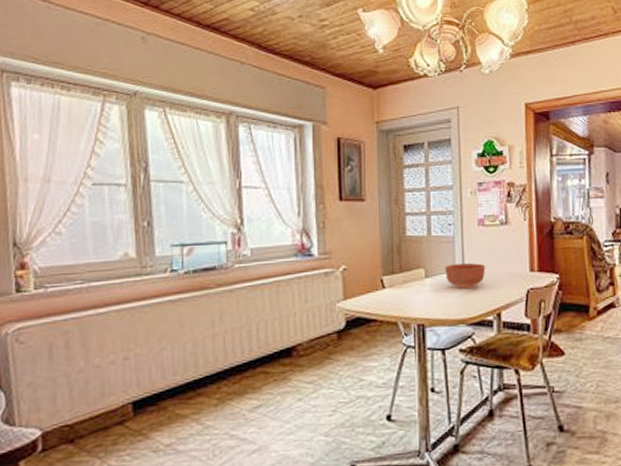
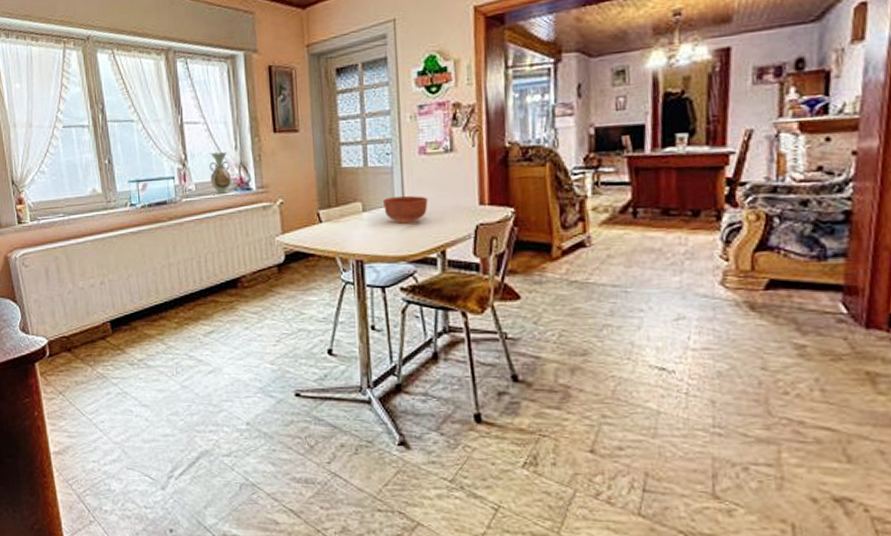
decorative vase: none [268,218,293,261] -> present [209,152,232,196]

